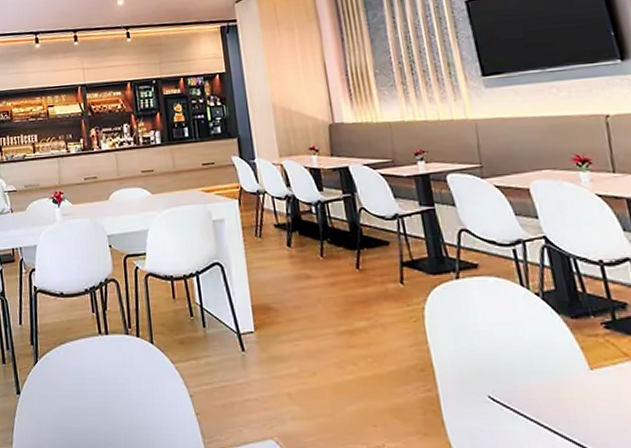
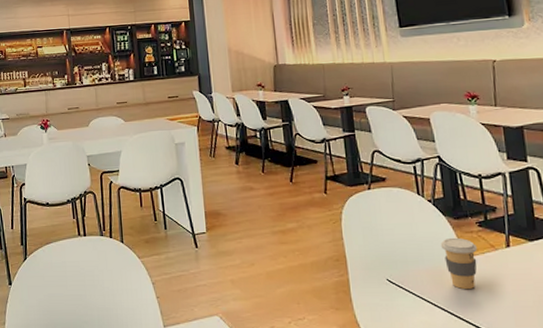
coffee cup: none [556,342,608,413] -> present [440,237,477,290]

